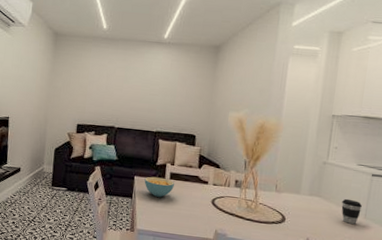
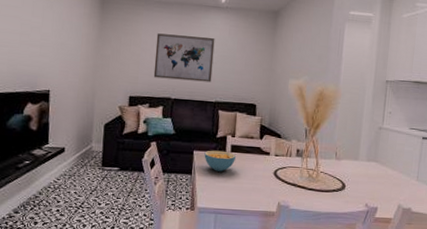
wall art: none [99,67,157,113] -> present [153,33,215,83]
coffee cup: present [341,198,362,224] -> none [396,162,414,187]

